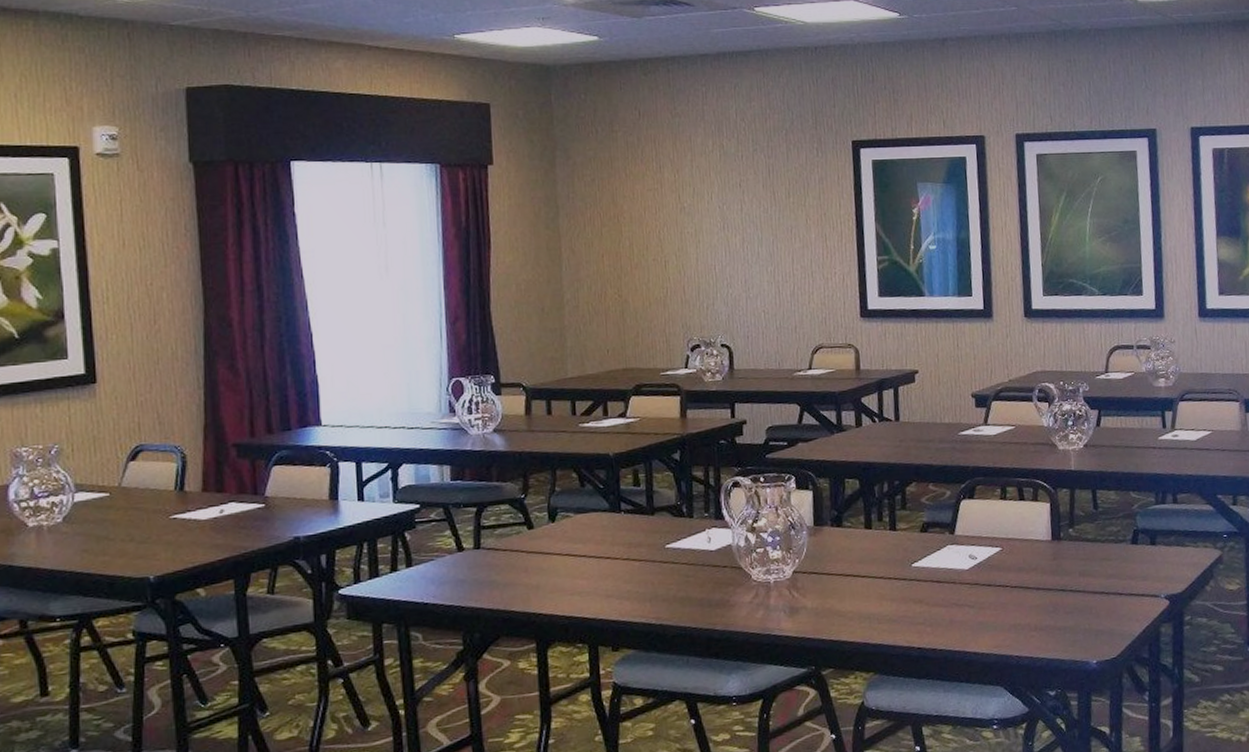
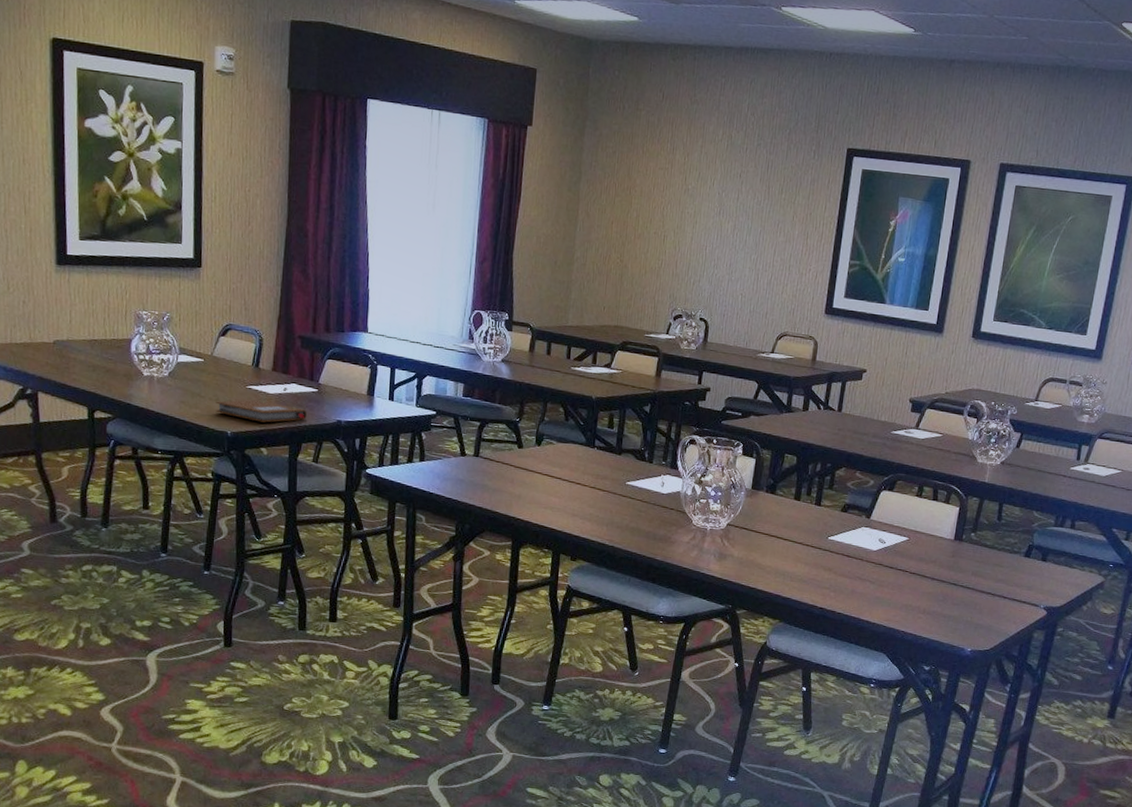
notebook: none [130,530,254,557] -> present [215,399,307,423]

